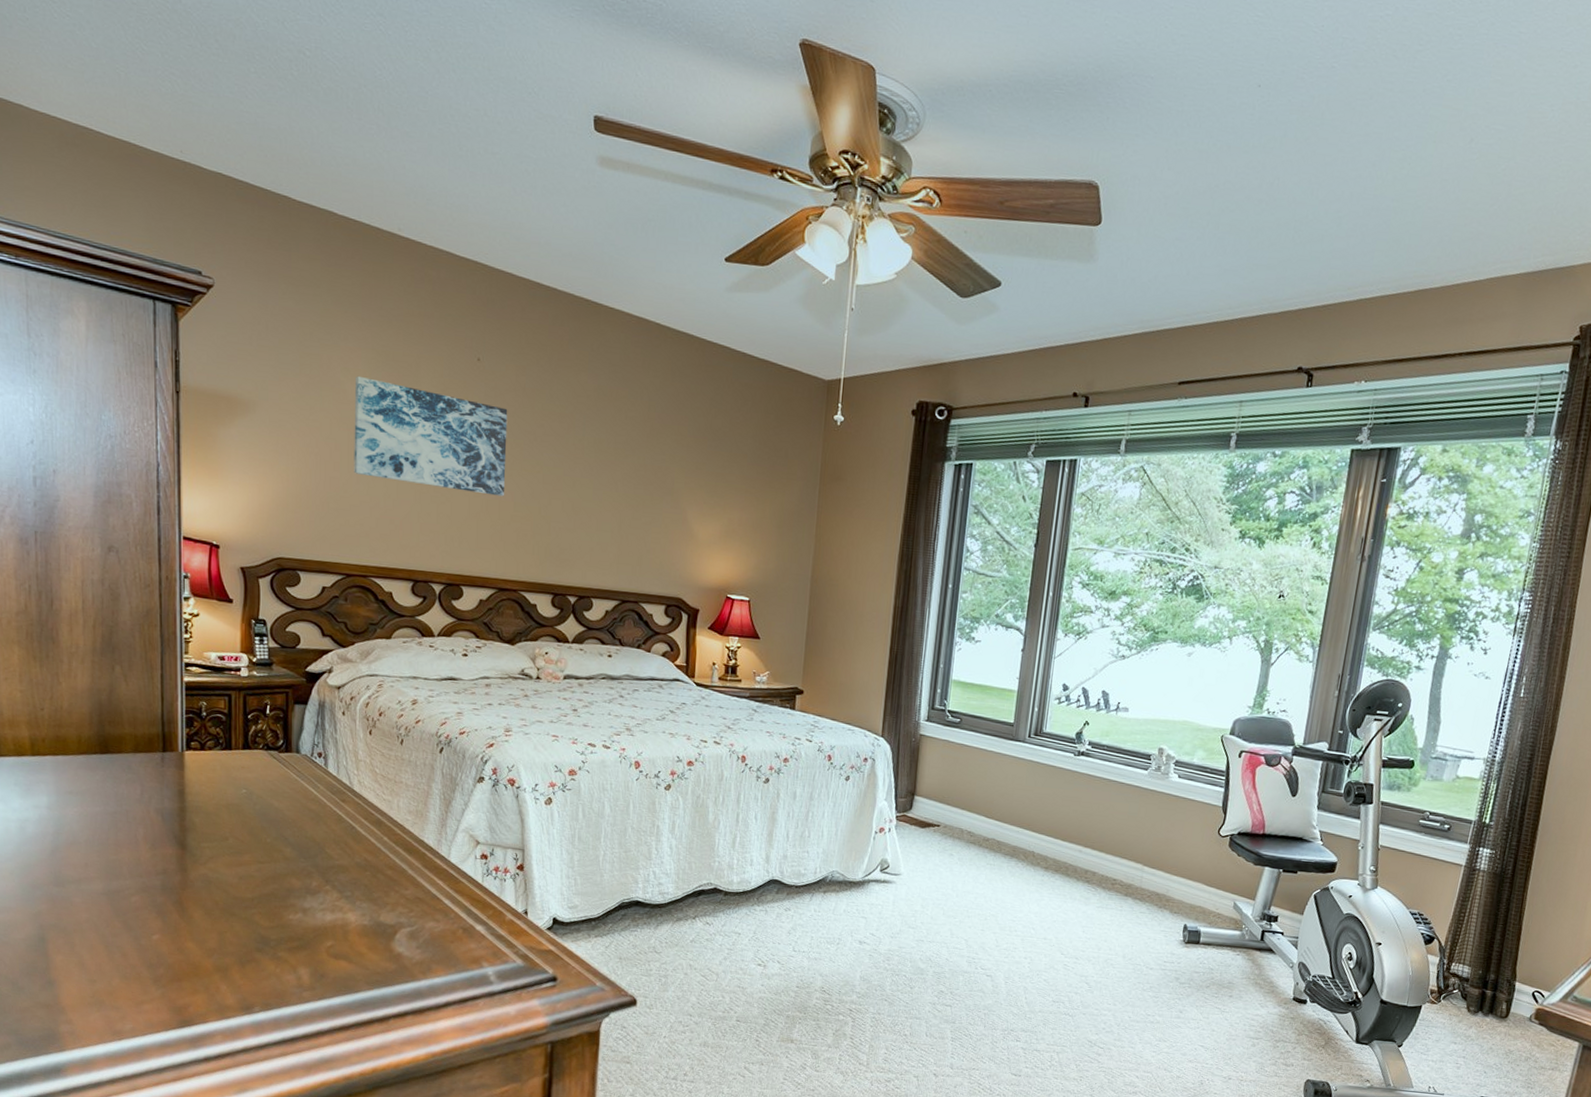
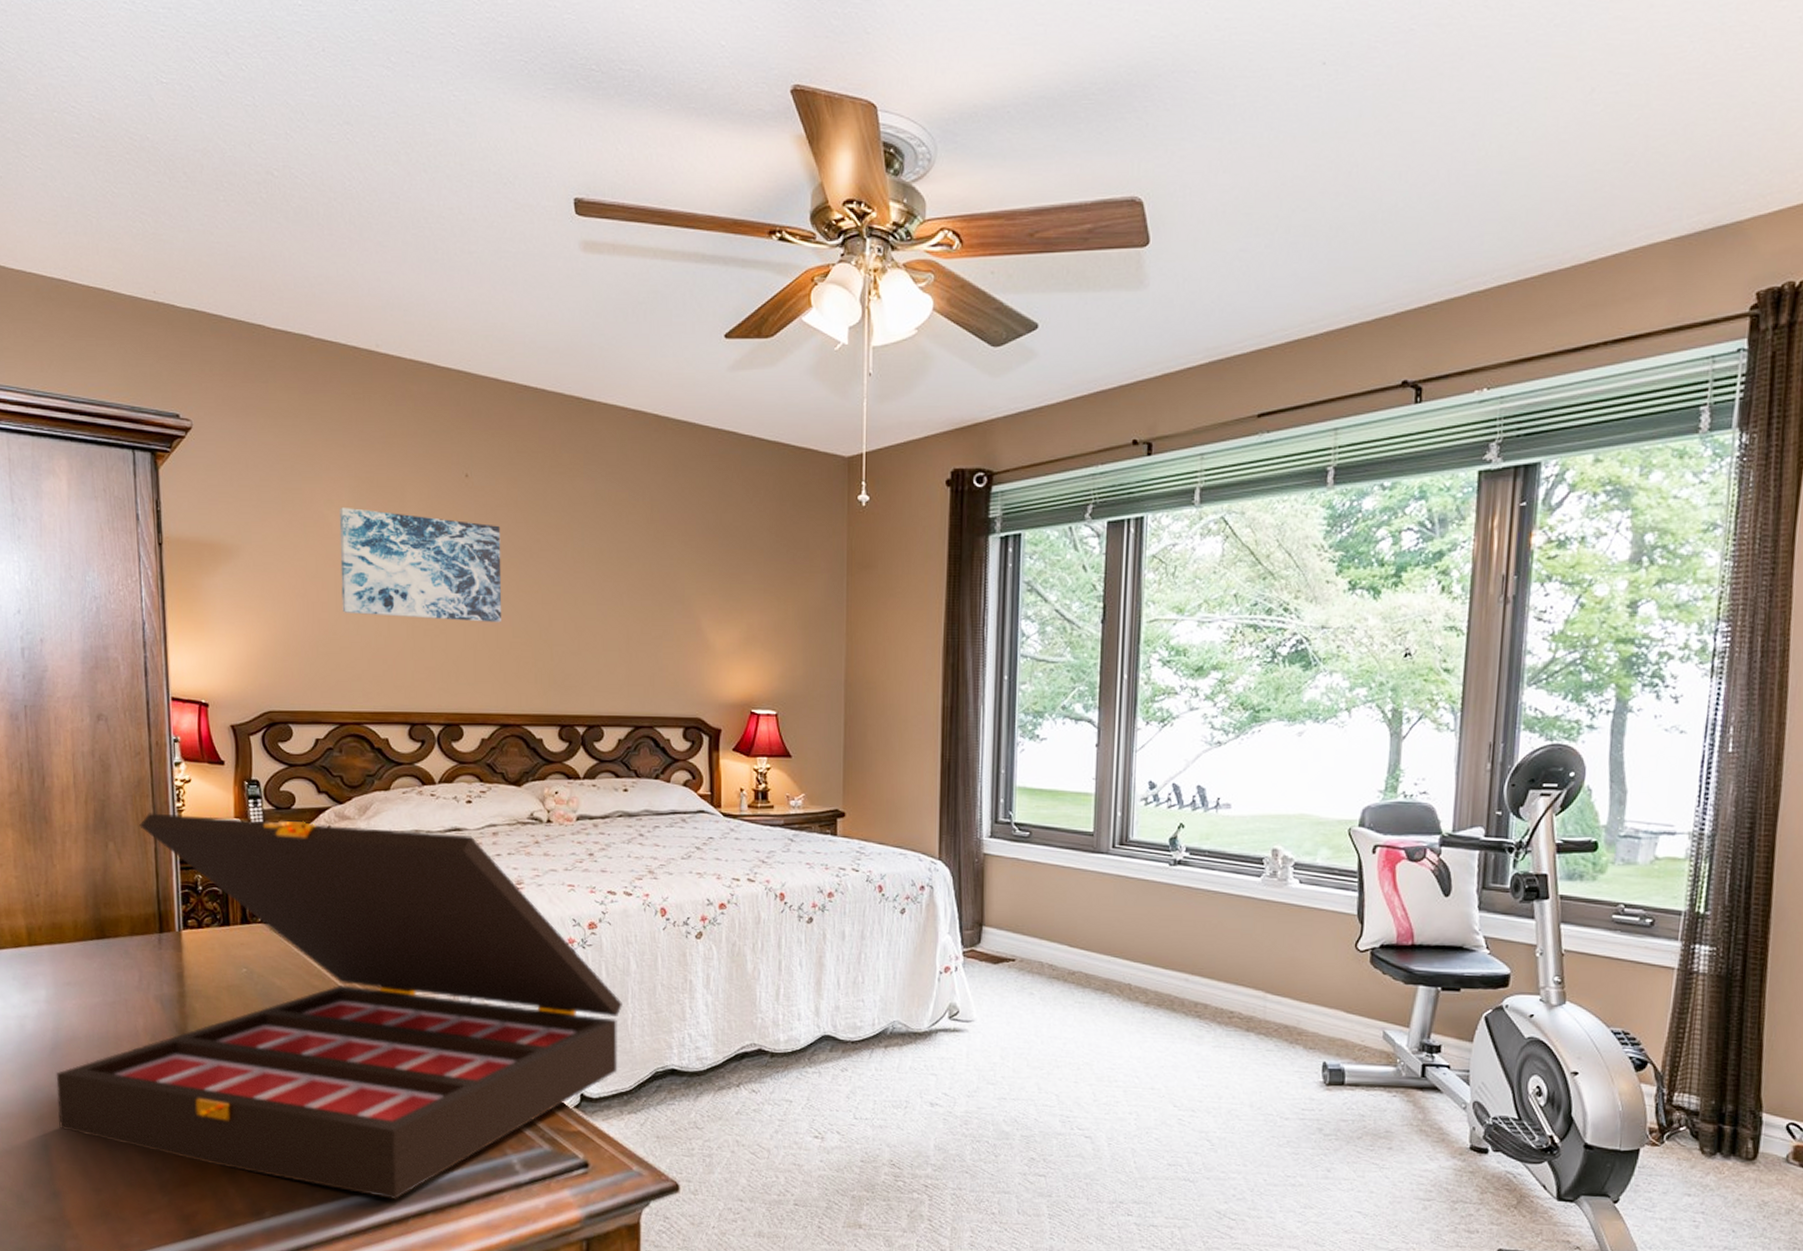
jewelry box: none [55,641,596,1001] -> present [56,813,622,1199]

